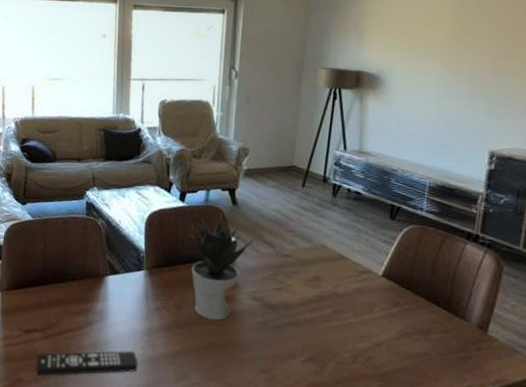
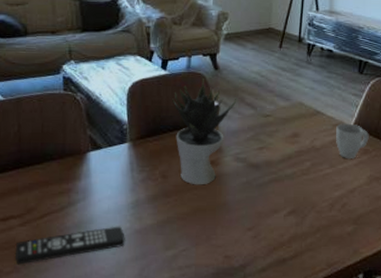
mug: none [362,271,400,310] -> present [336,123,369,158]

